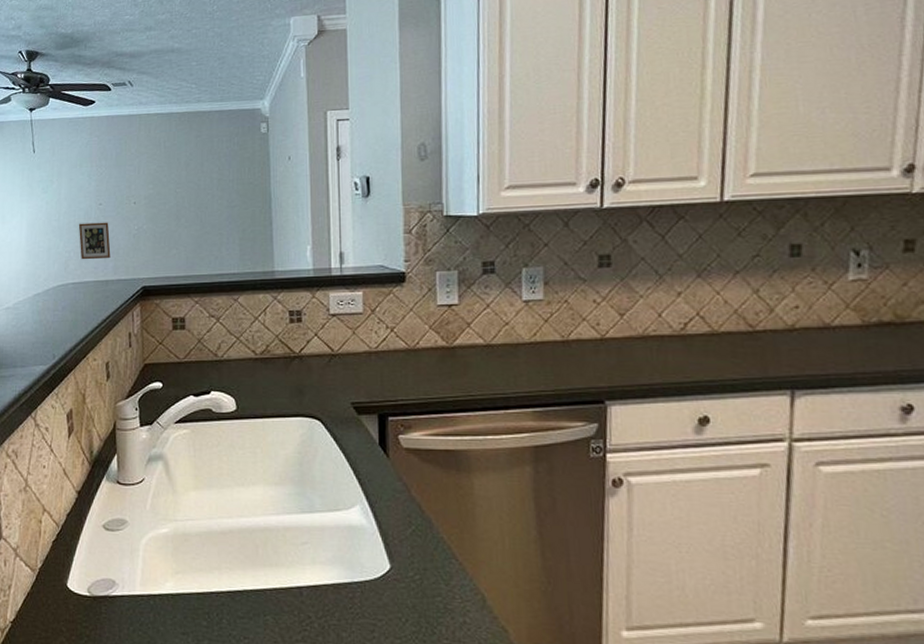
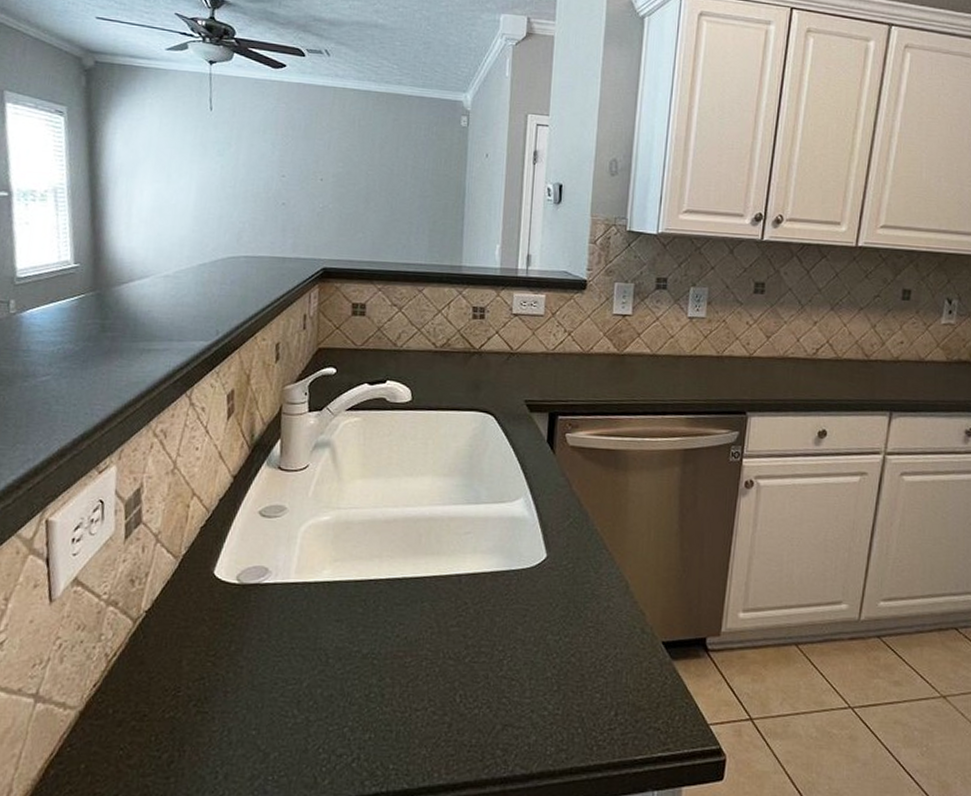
picture frame: present [78,222,111,260] -> none [256,193,291,235]

